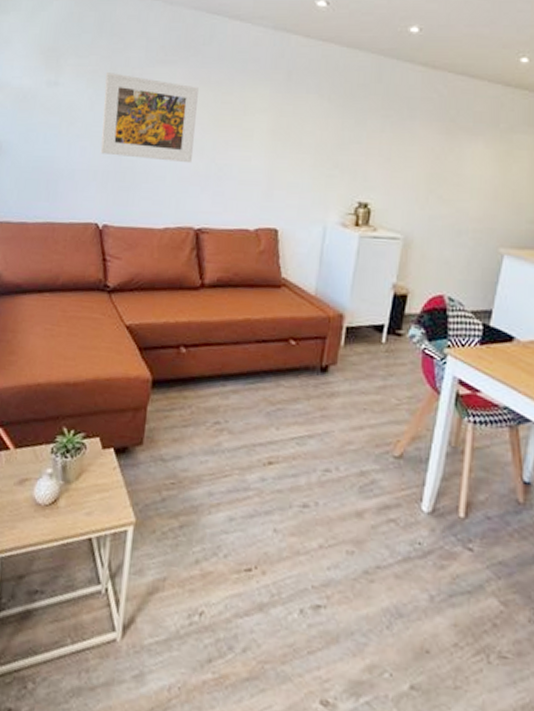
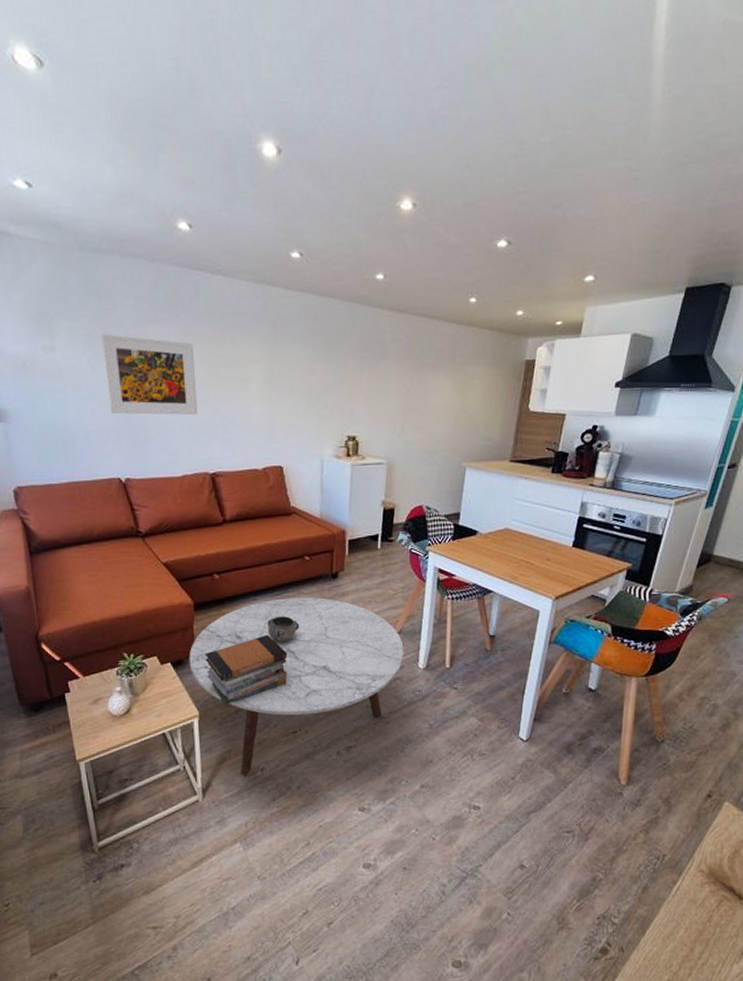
coffee table: none [134,388,404,619] -> present [189,597,404,777]
book stack: none [153,431,253,516] -> present [204,634,288,705]
decorative bowl: none [233,410,273,446] -> present [267,616,300,643]

